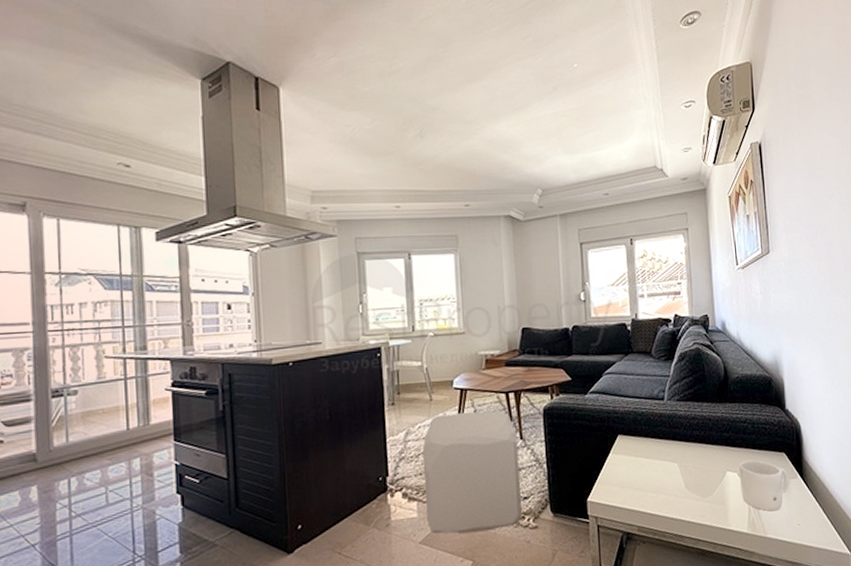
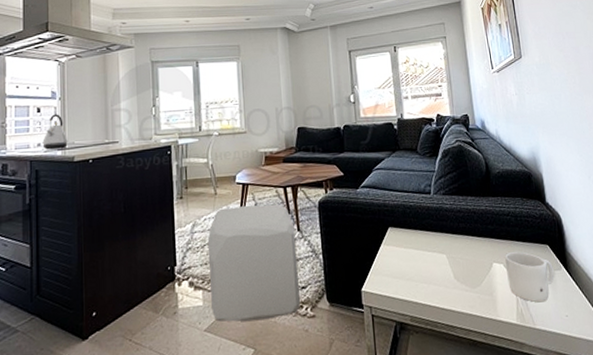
kettle: none [235,311,264,352] -> present [42,114,68,150]

